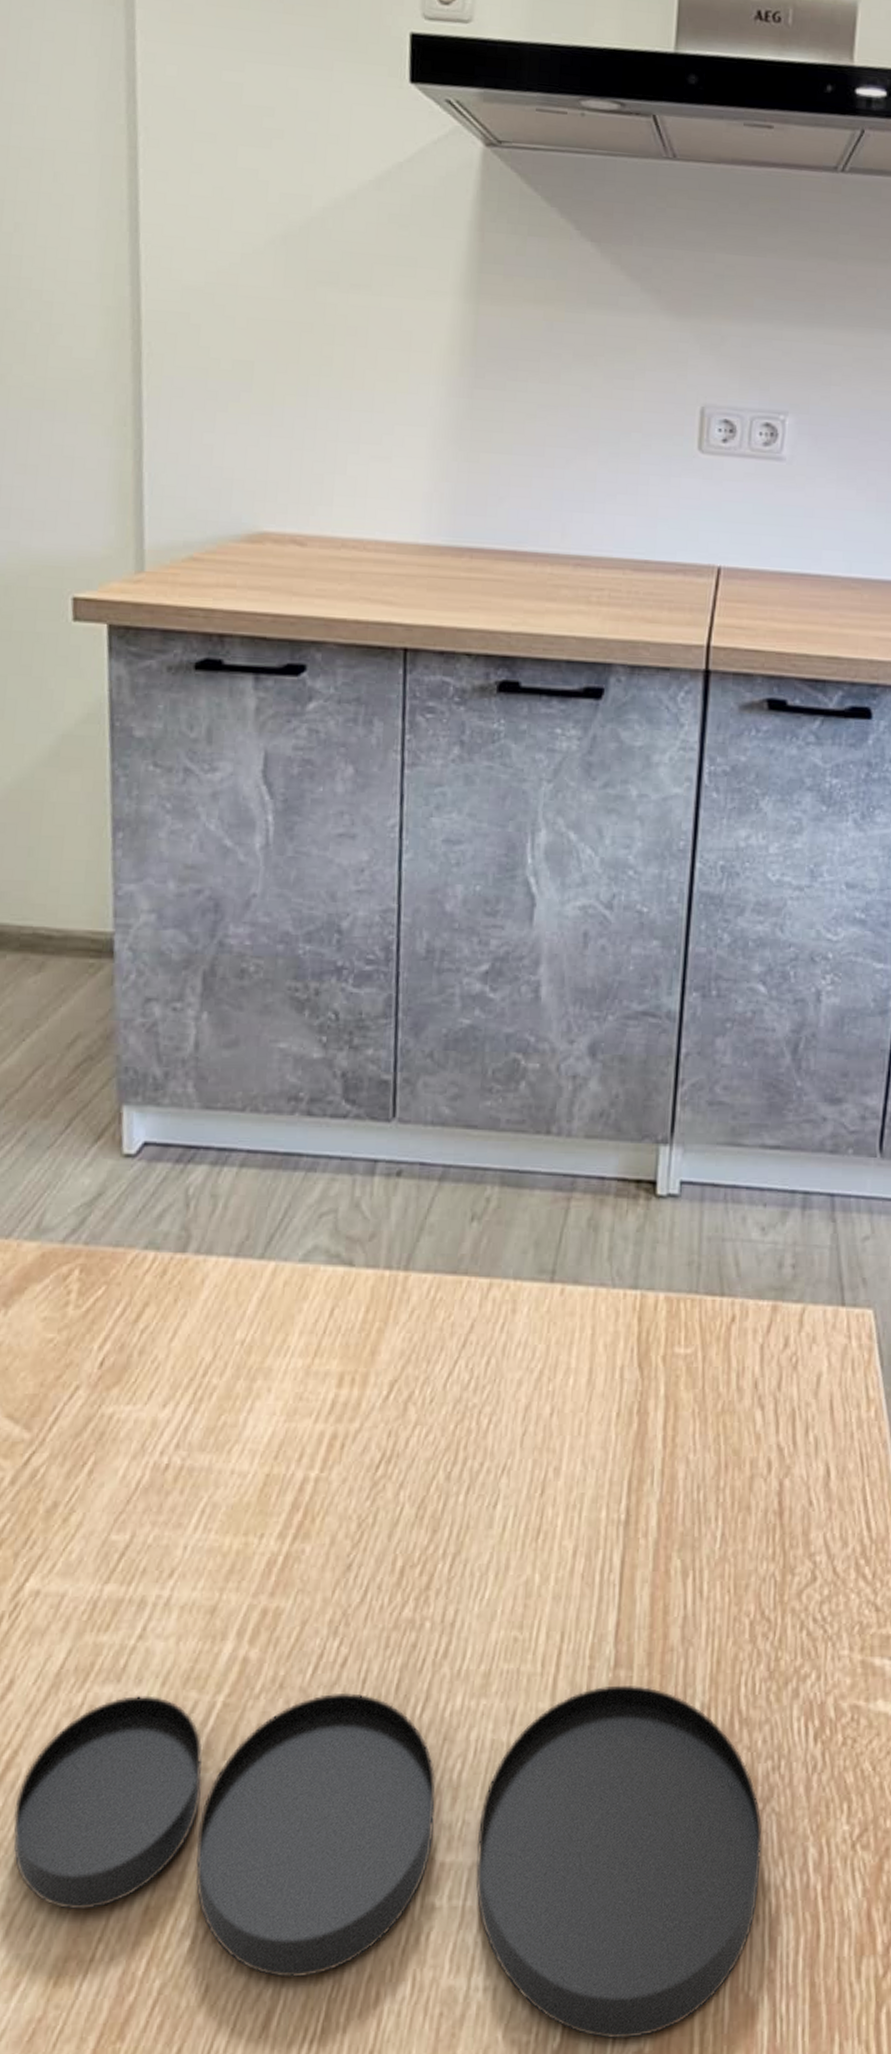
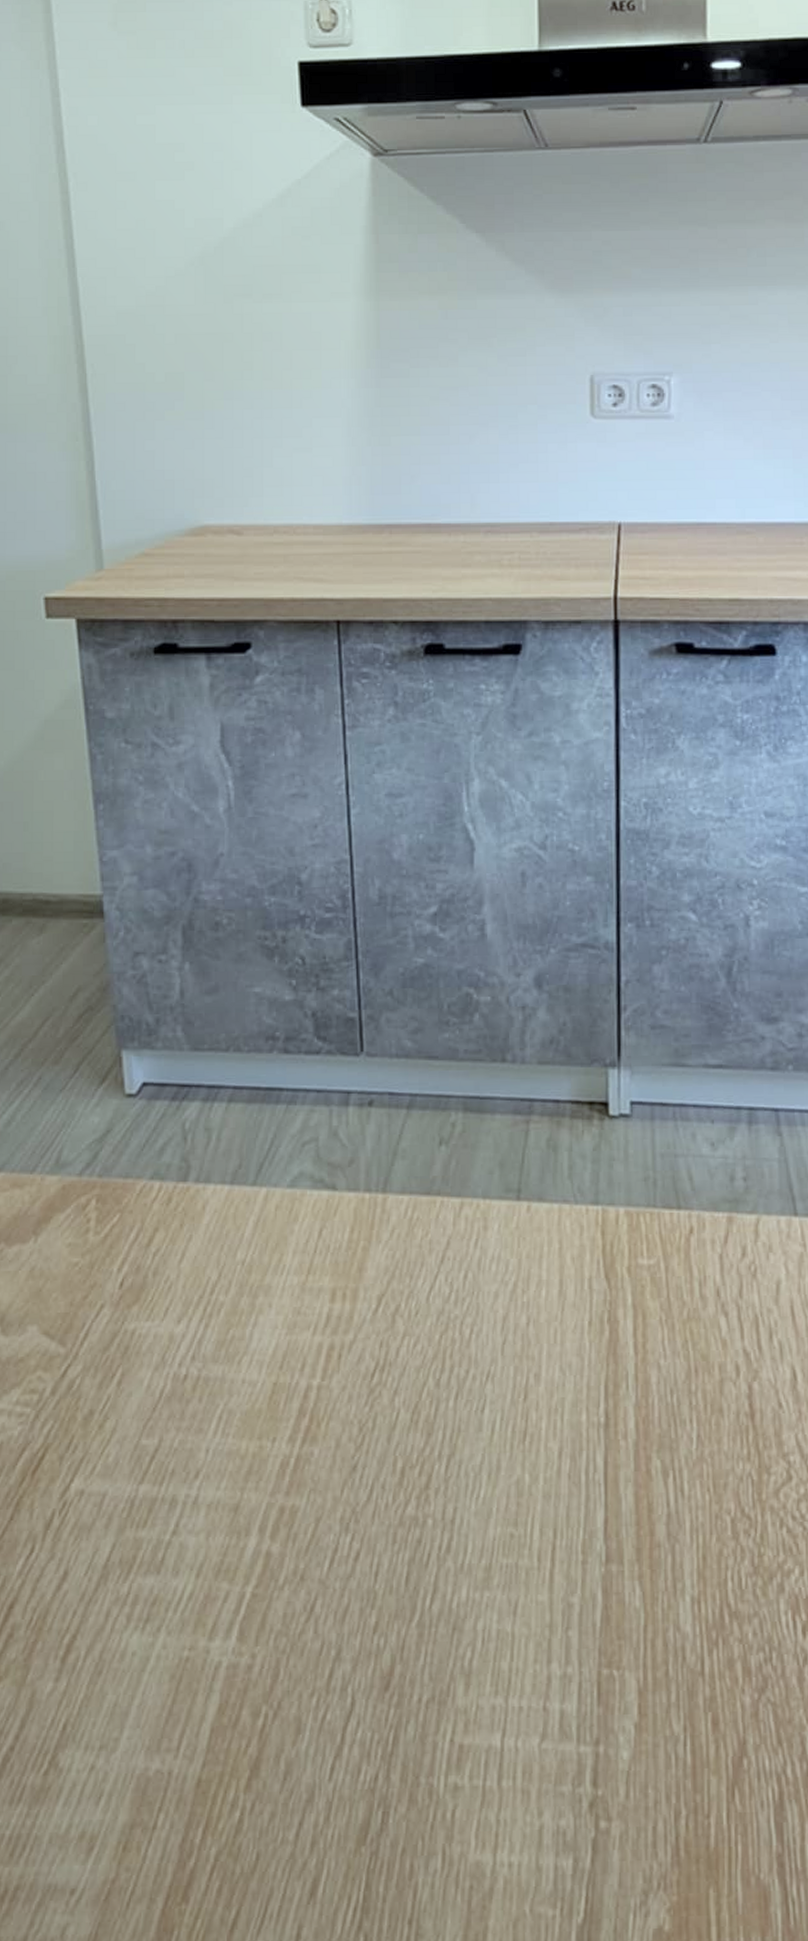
plate: present [13,1686,762,2040] -> none [77,1580,761,1916]

